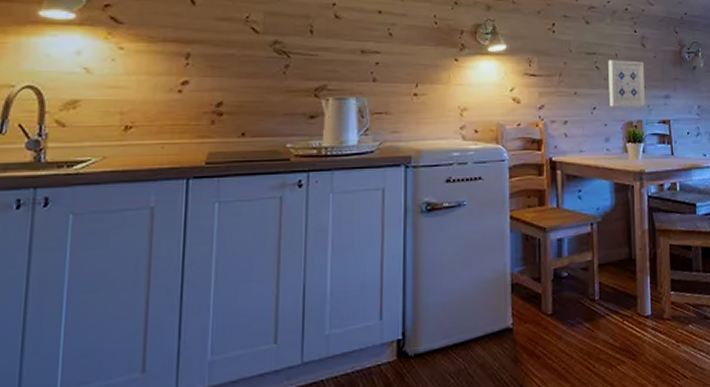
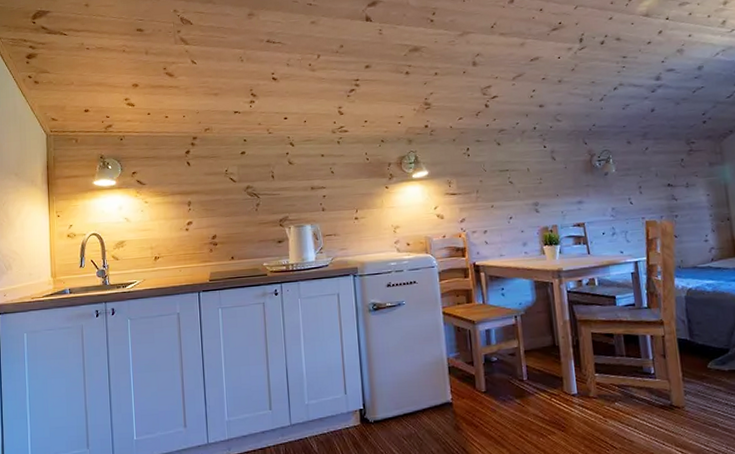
wall art: present [608,60,646,107] -> none [520,173,559,216]

